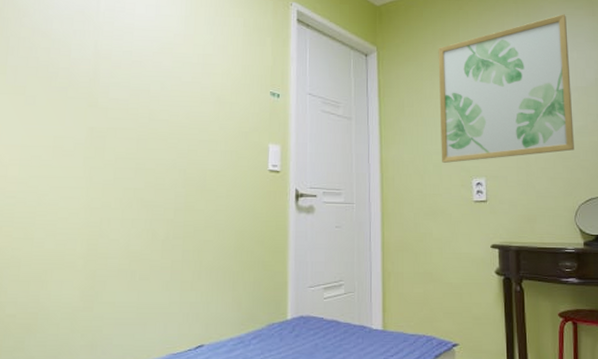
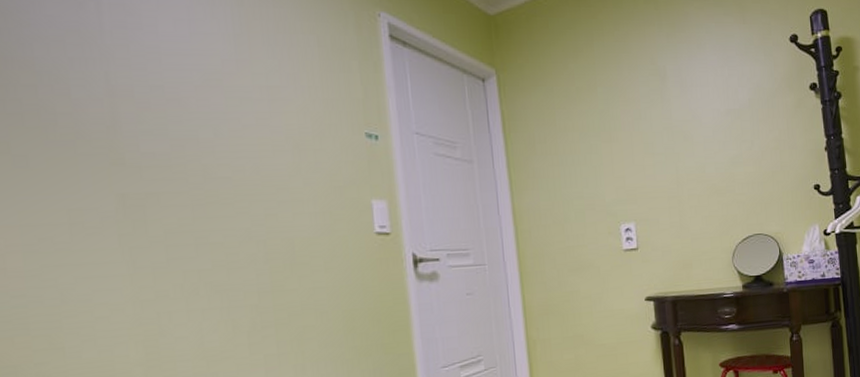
wall art: present [438,14,574,163] -> none [570,22,729,208]

